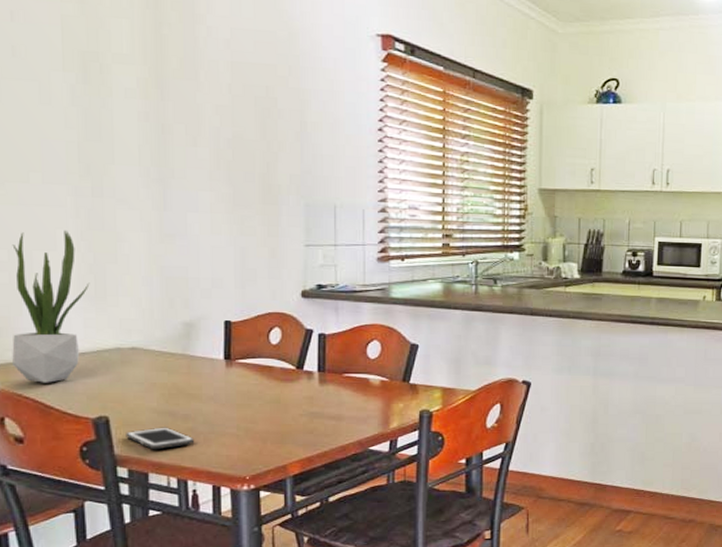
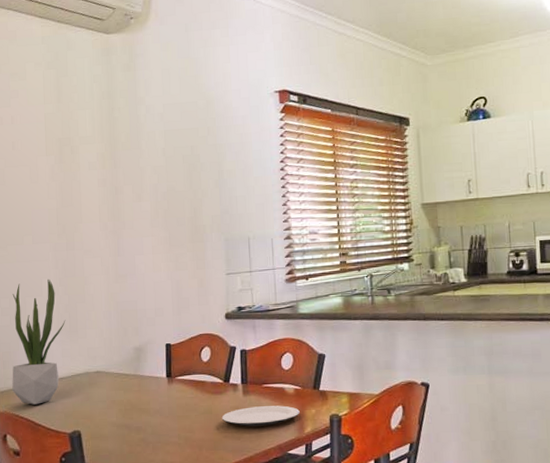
cell phone: present [126,427,195,450] -> none [93,438,146,459]
plate: none [292,398,385,419] -> present [221,405,300,427]

